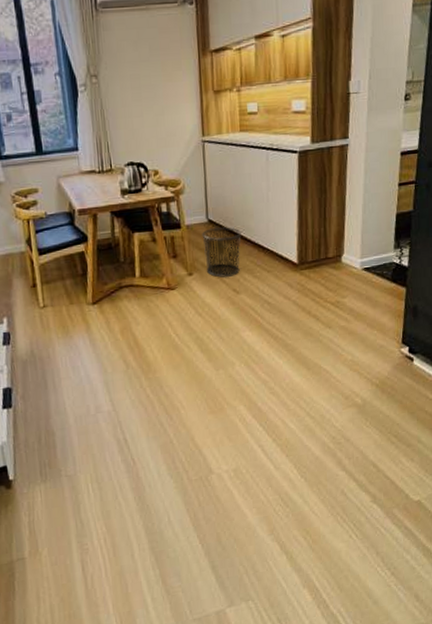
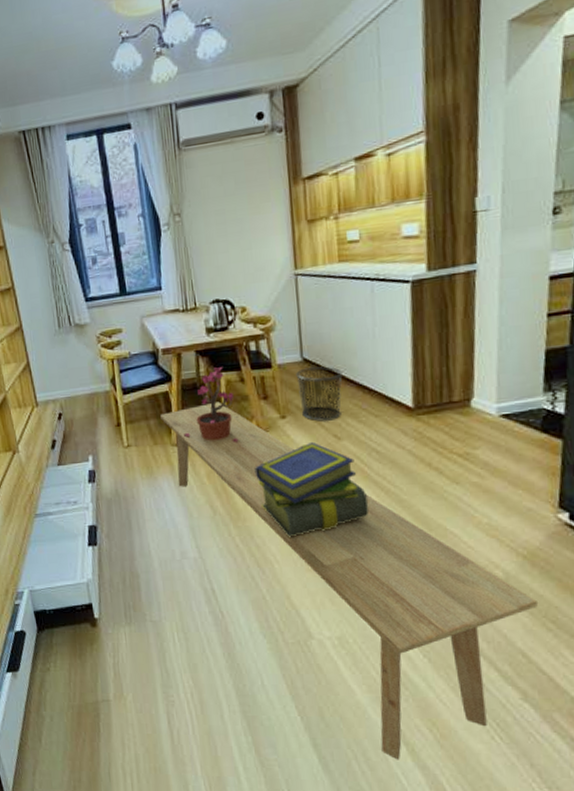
bench: none [76,261,386,568] -> present [160,401,539,760]
potted plant: none [99,228,150,299] -> present [184,367,239,442]
stack of books: none [164,296,261,385] -> present [254,441,370,537]

